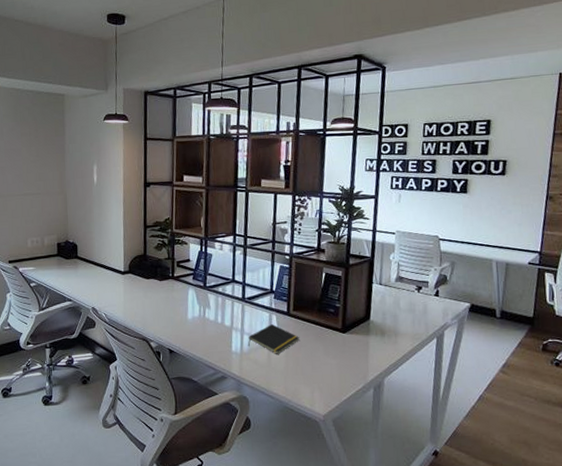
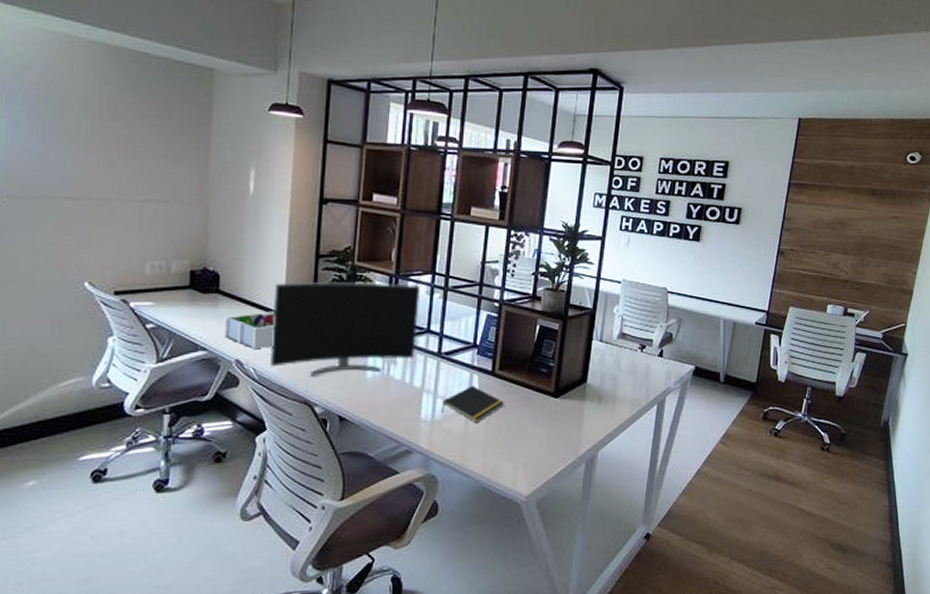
desk organizer: none [82,270,118,300] -> present [224,311,274,350]
monitor: none [116,244,225,319] -> present [271,282,421,377]

